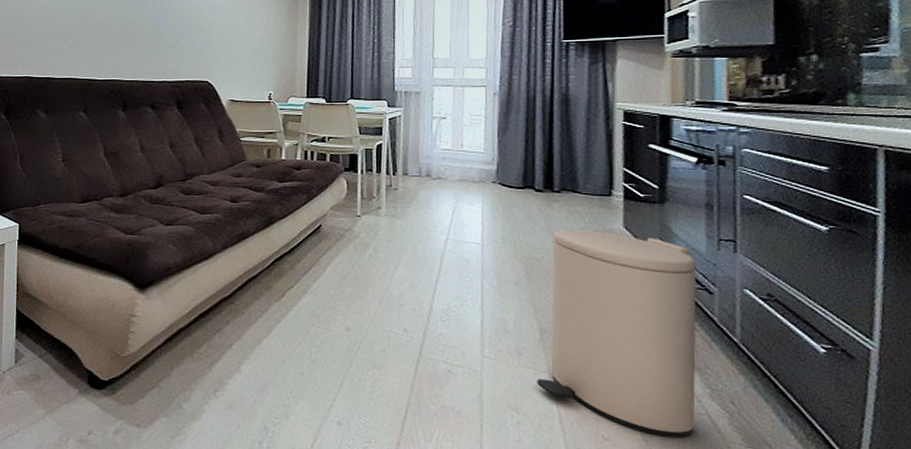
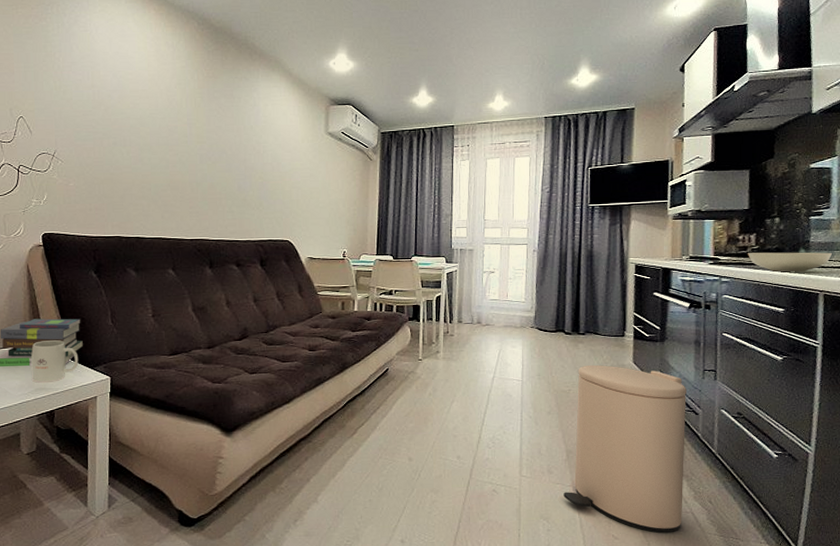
bowl: none [775,96,894,122] -> present [748,252,832,272]

